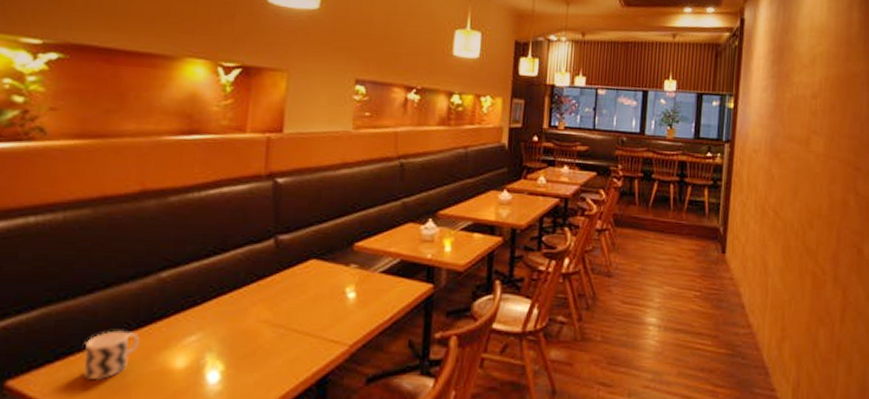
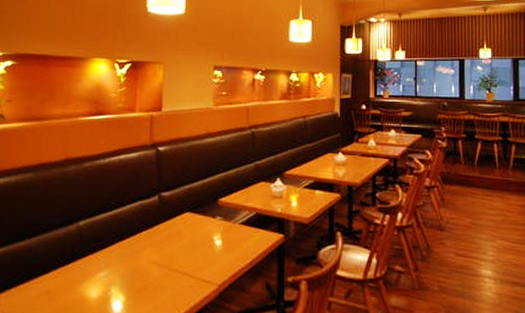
cup: present [83,330,139,381] -> none [29,266,65,305]

